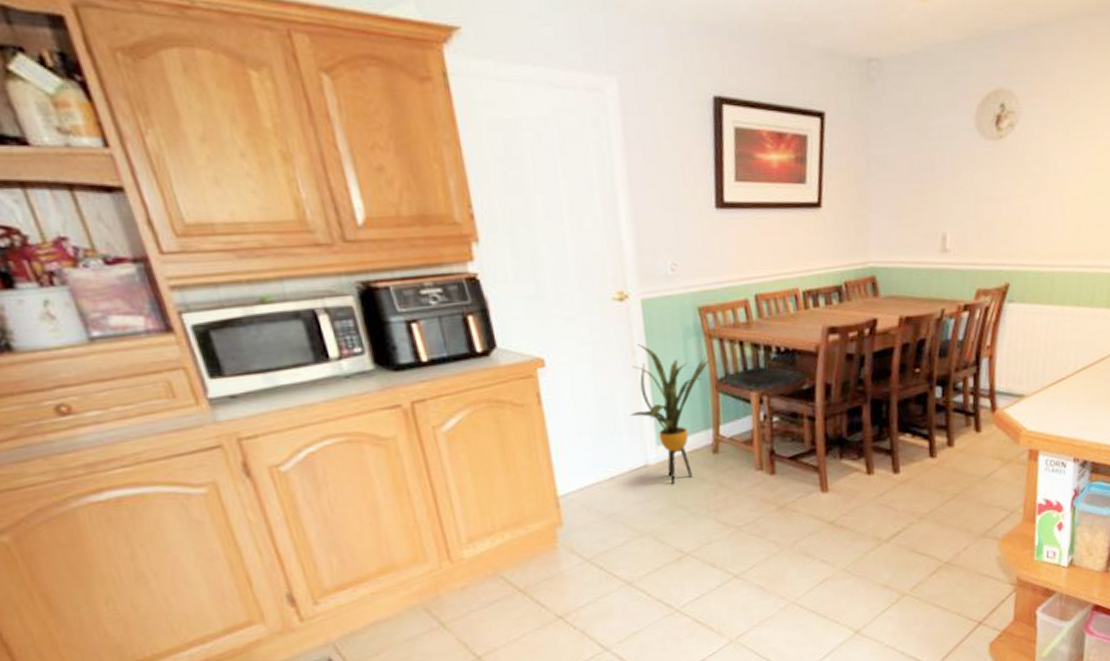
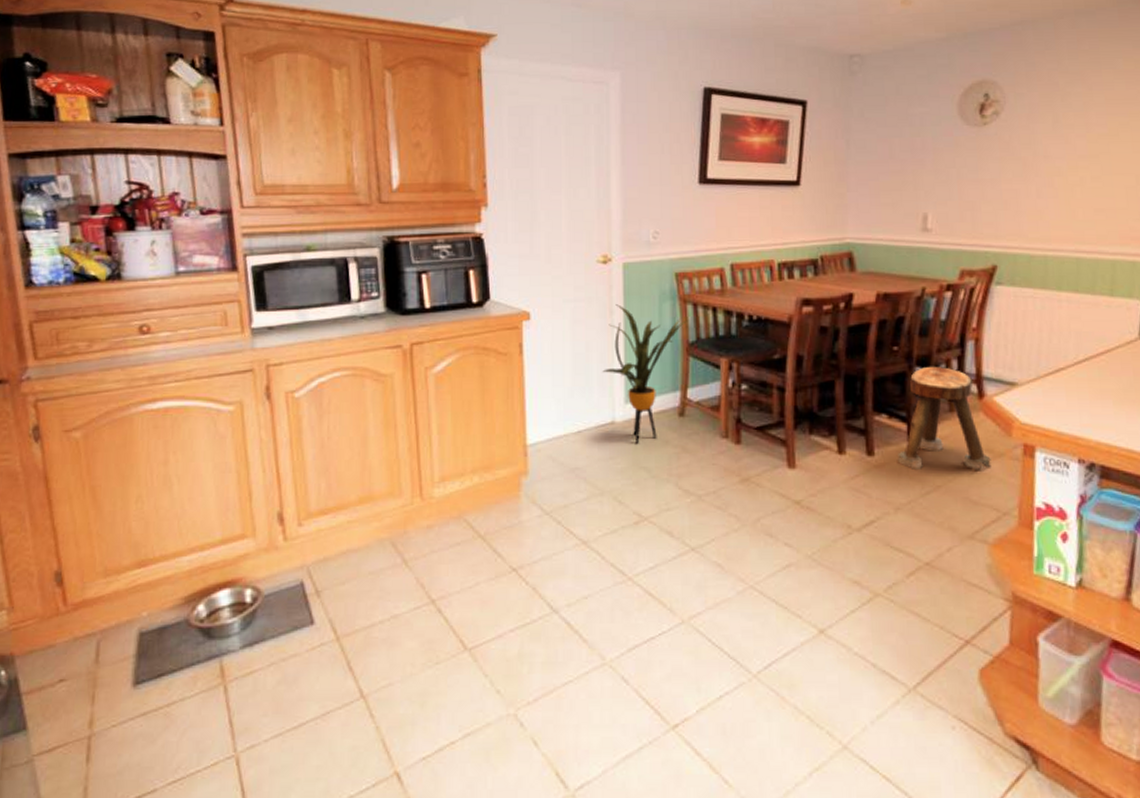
stool: none [920,385,1002,482] -> present [896,367,992,471]

